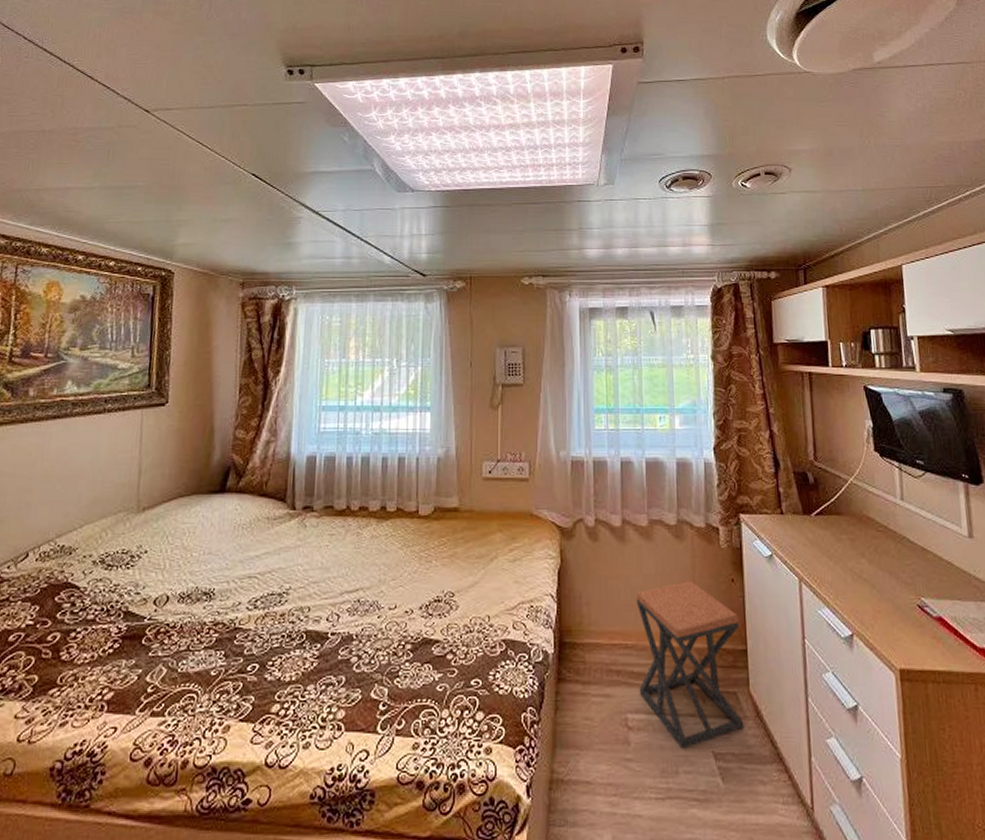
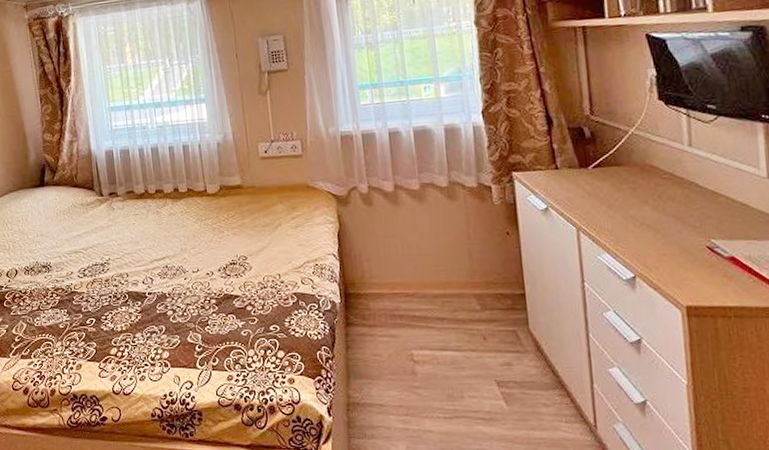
stool: present [636,581,744,750] -> none [413,236,525,379]

